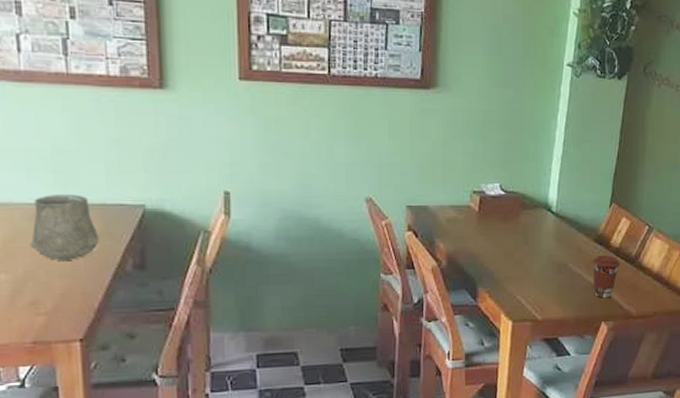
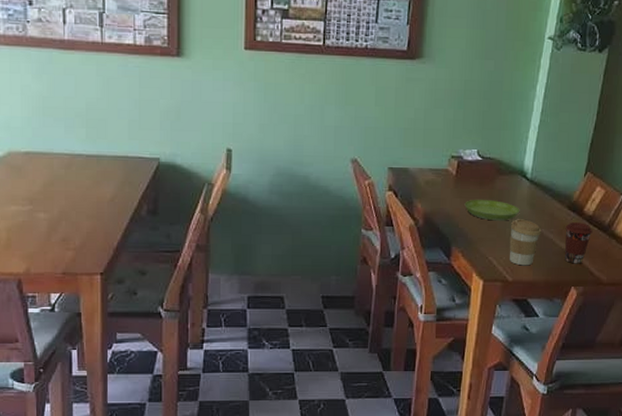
ceramic cup: present [30,194,99,260] -> none [65,147,120,204]
saucer: none [489,235,547,258] -> present [464,199,520,221]
coffee cup: none [537,254,569,304] -> present [509,219,542,266]

